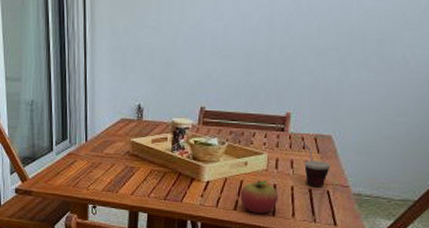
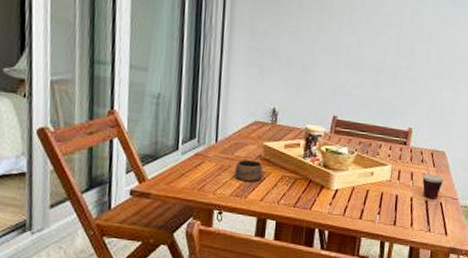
cup: none [105,155,132,177] -> present [234,158,263,182]
fruit: present [239,180,279,213] -> none [365,190,400,223]

